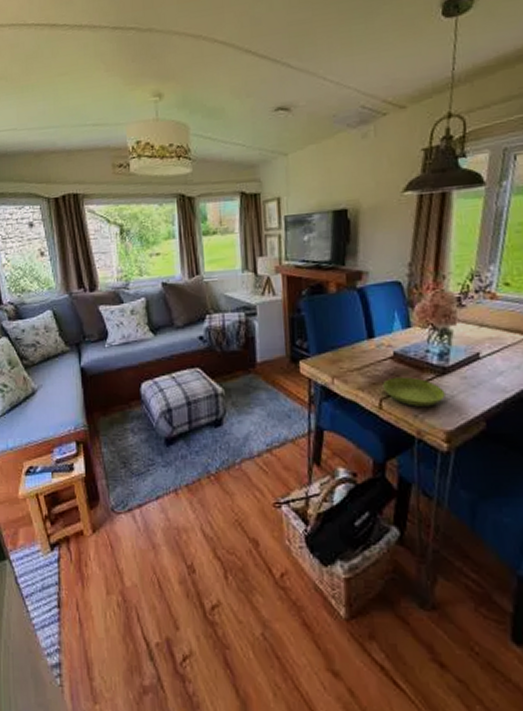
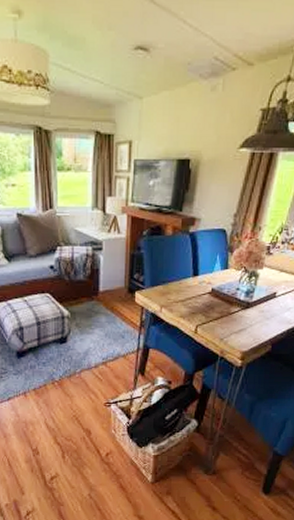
saucer: present [382,376,445,407] -> none [199,308,246,332]

